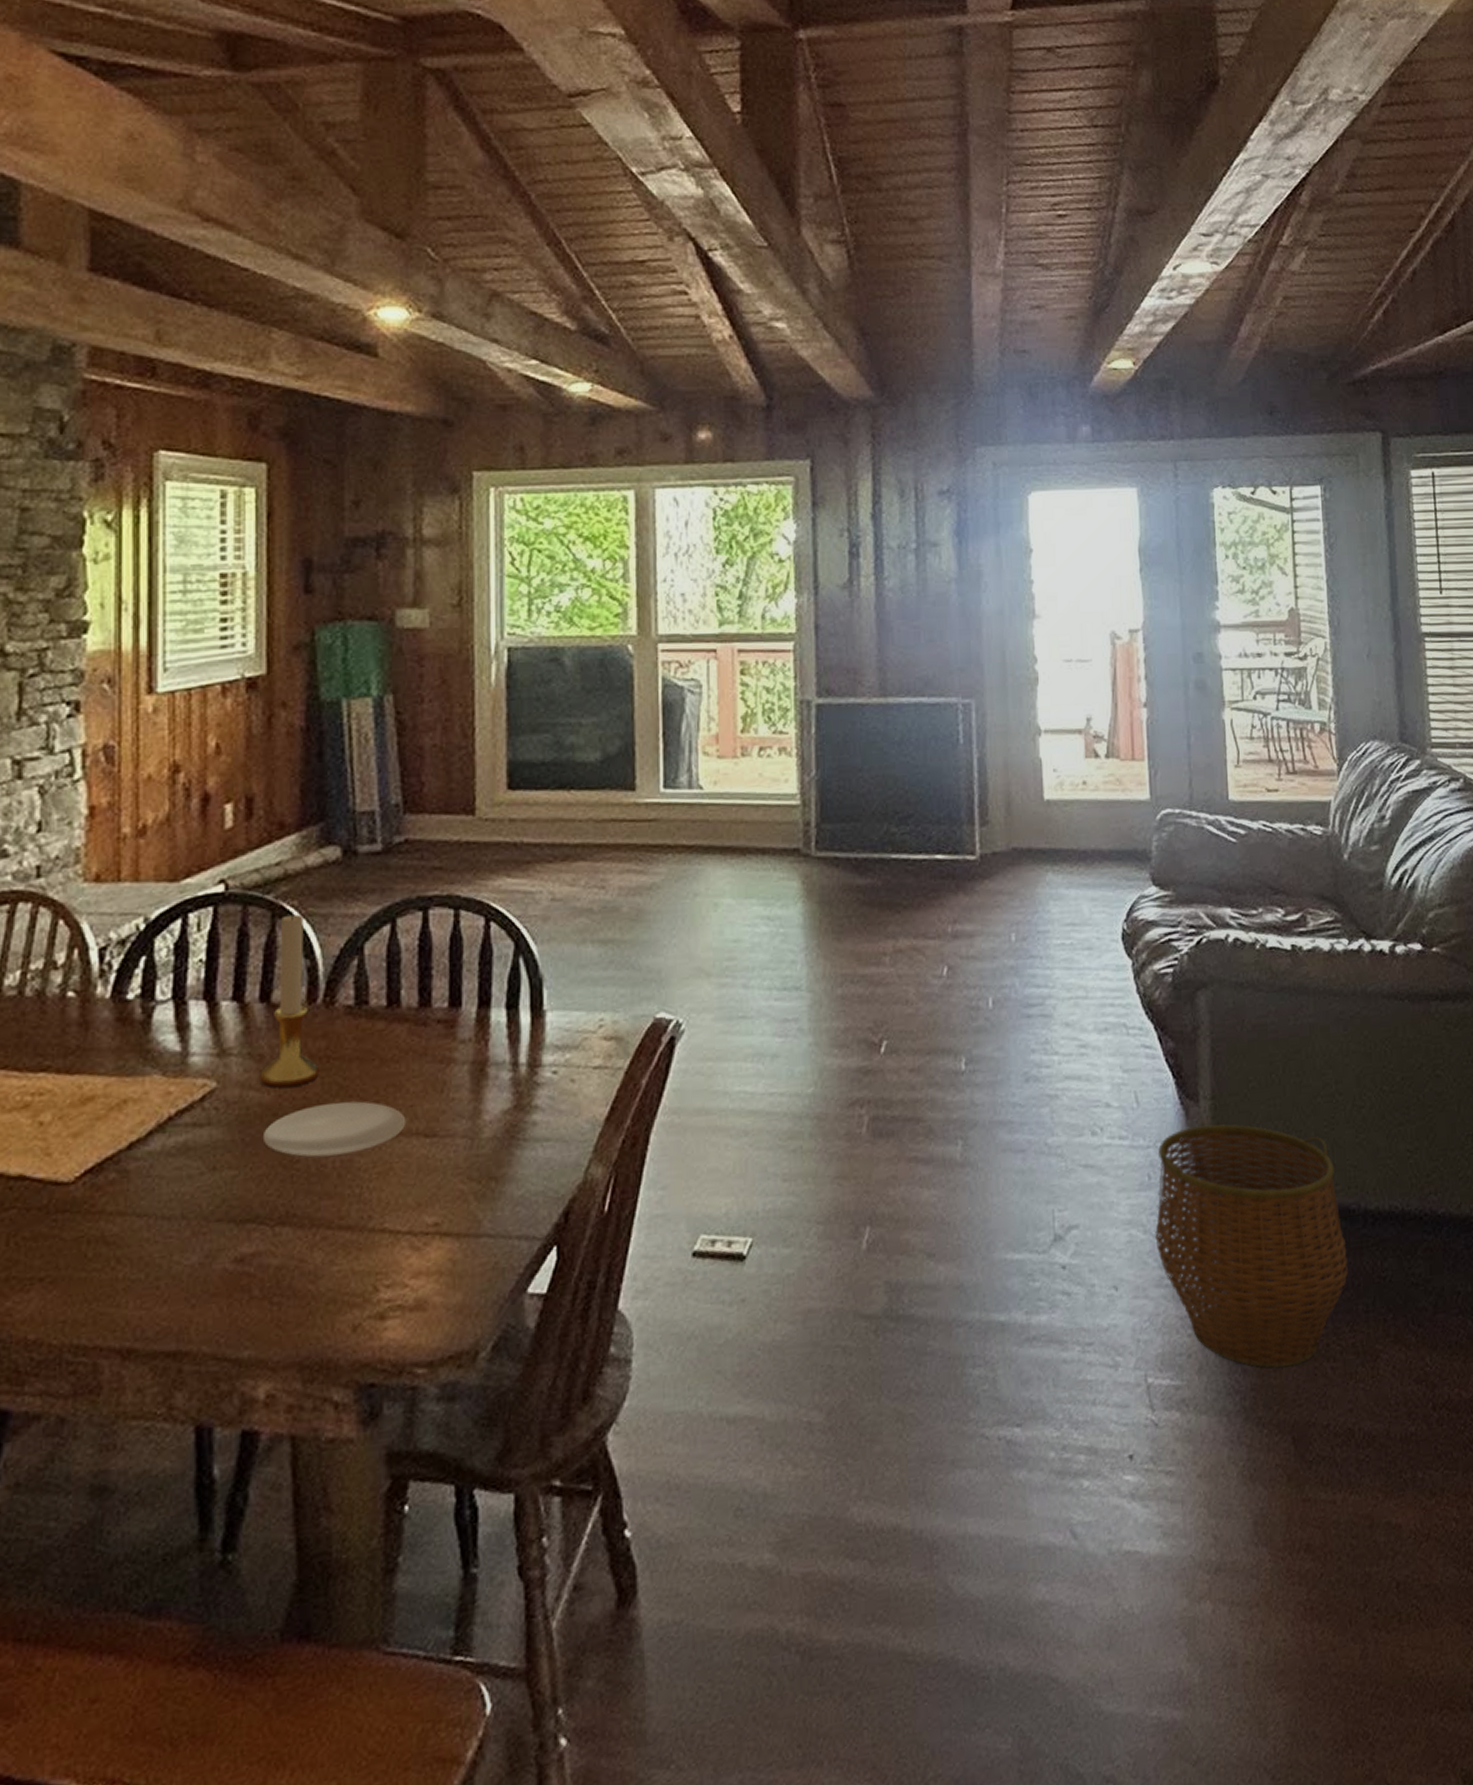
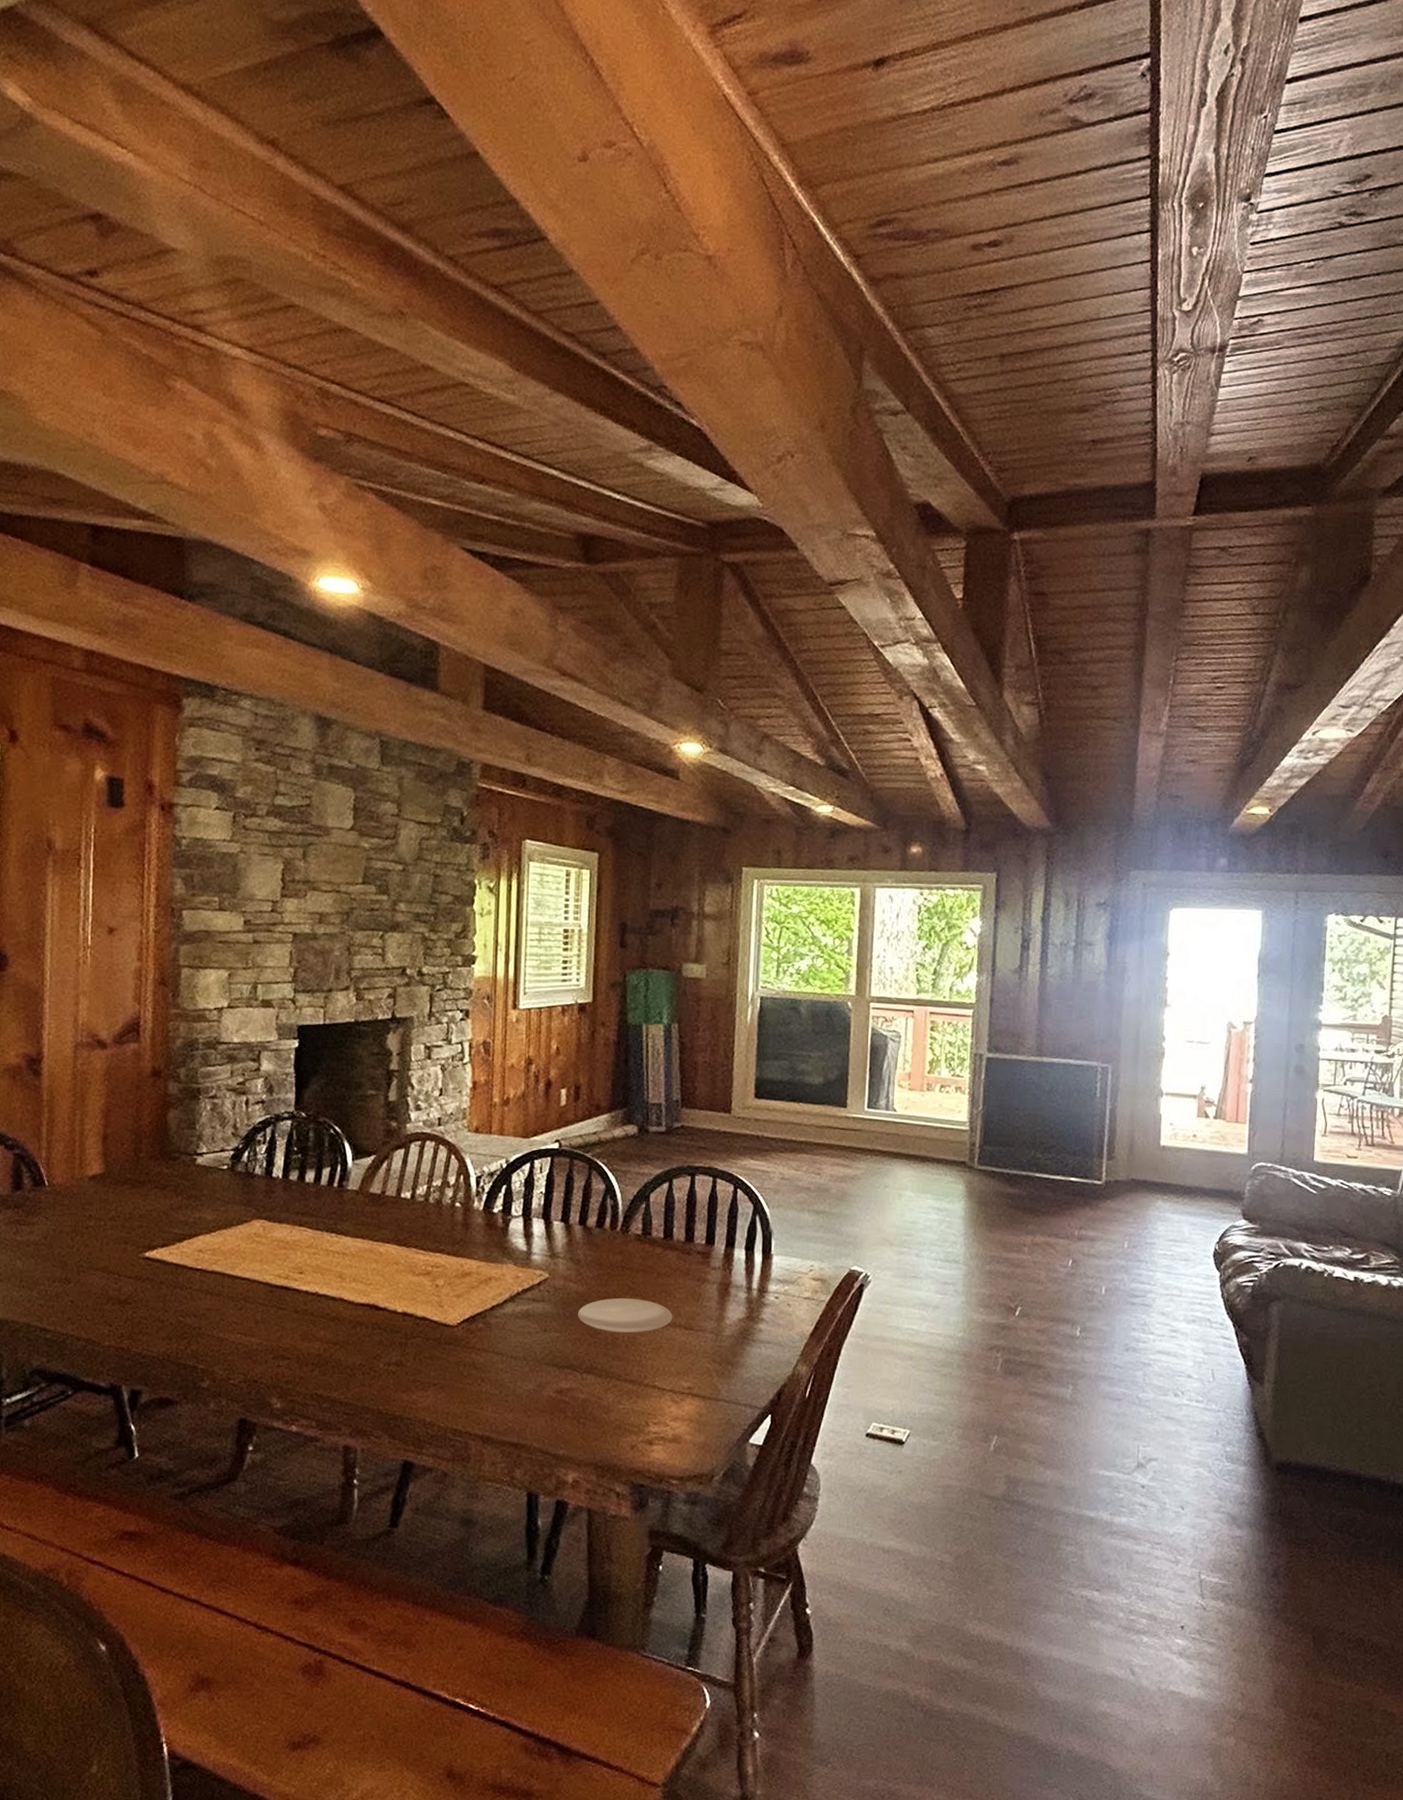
candle holder: present [260,911,319,1088] -> none [577,1166,616,1284]
basket: present [1155,1124,1348,1368] -> none [1217,1401,1374,1586]

